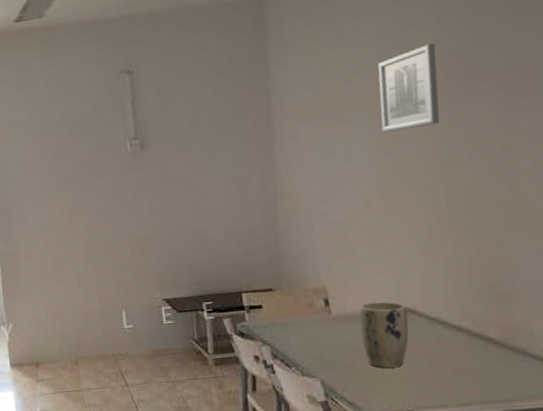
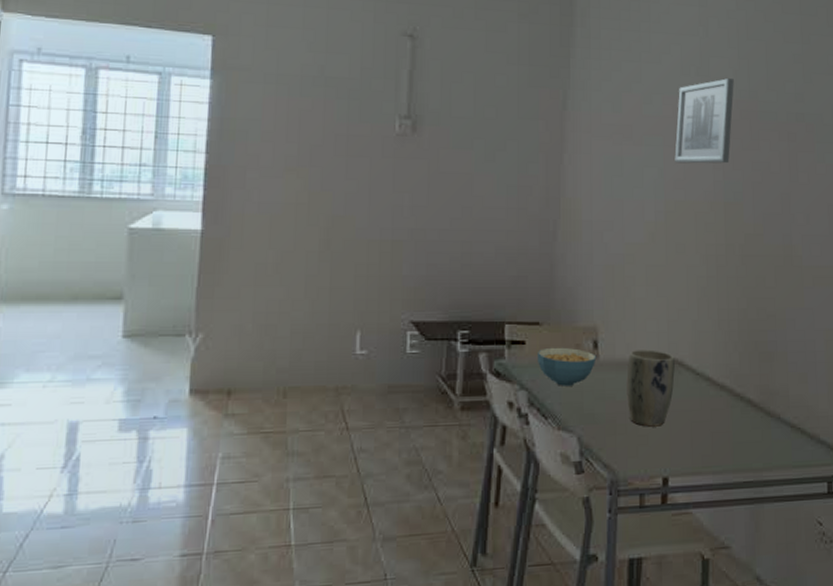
cereal bowl: none [273,307,329,340] -> present [536,347,597,386]

